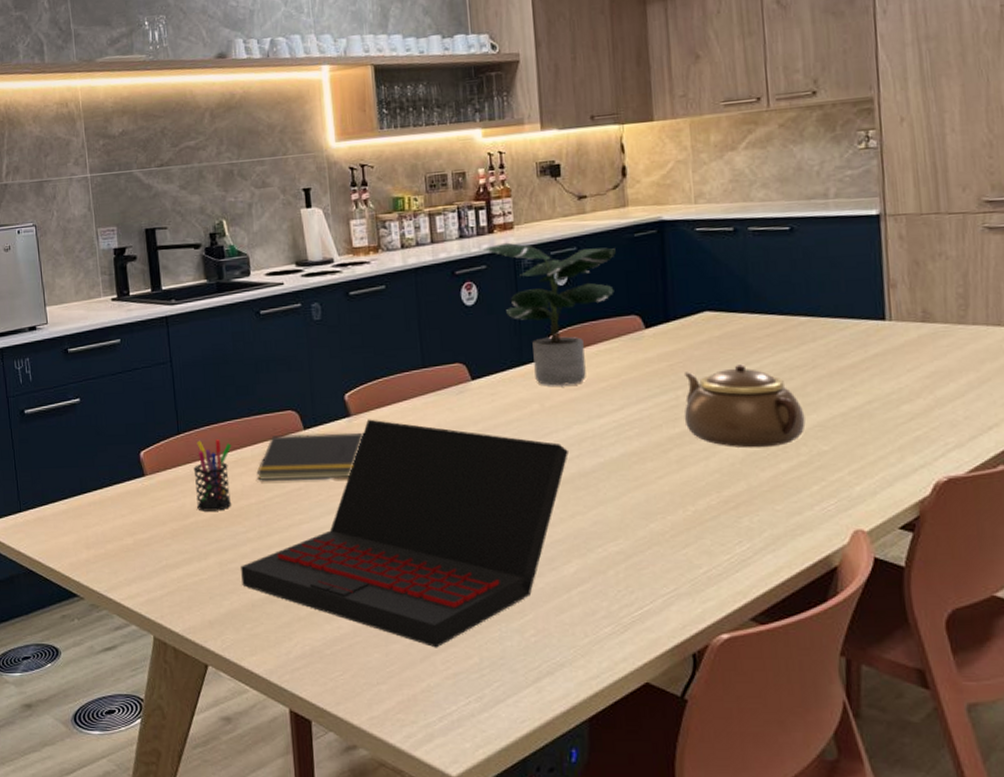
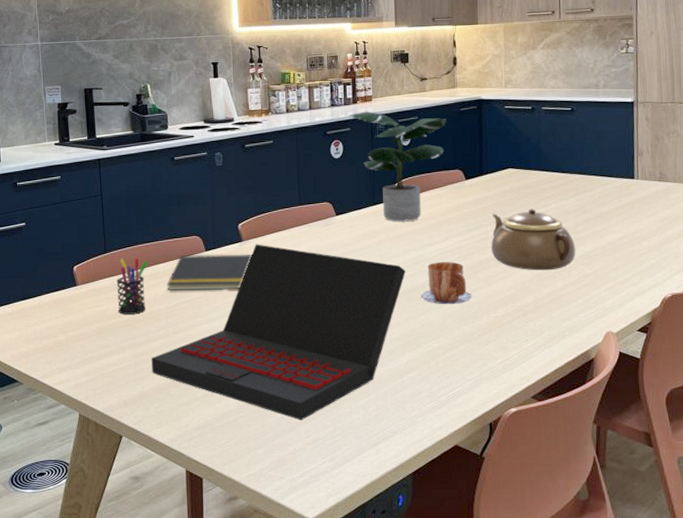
mug: none [590,438,661,496] -> present [421,262,472,305]

